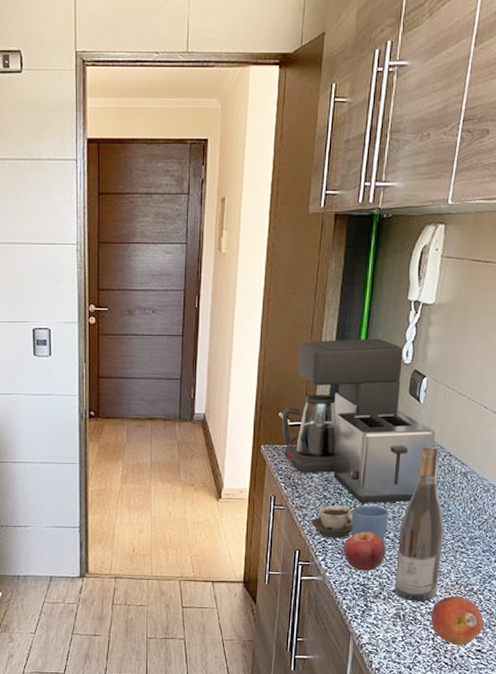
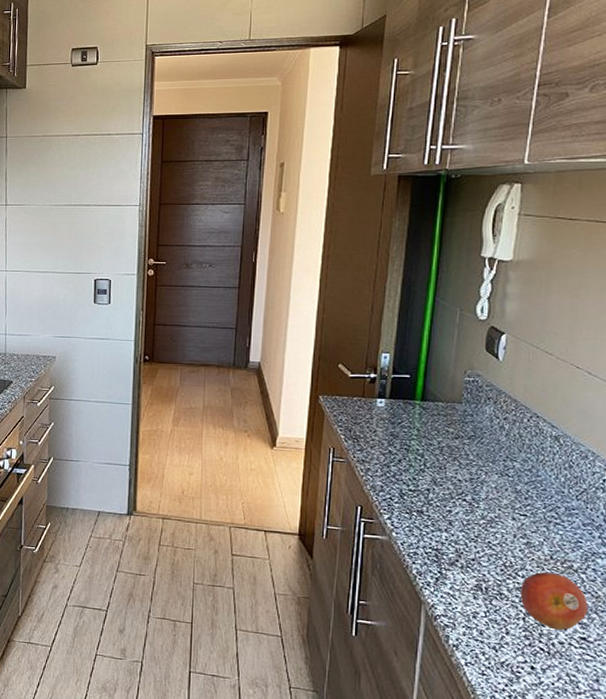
coffee maker: present [282,339,403,473] -> none [342,294,478,427]
cup: present [311,506,353,539] -> none [375,461,423,497]
toaster: present [332,410,435,503] -> none [398,366,518,464]
fruit: present [343,531,386,571] -> none [411,491,463,535]
mug: present [351,506,389,542] -> none [421,464,465,505]
wine bottle: present [394,445,444,602] -> none [473,405,532,575]

